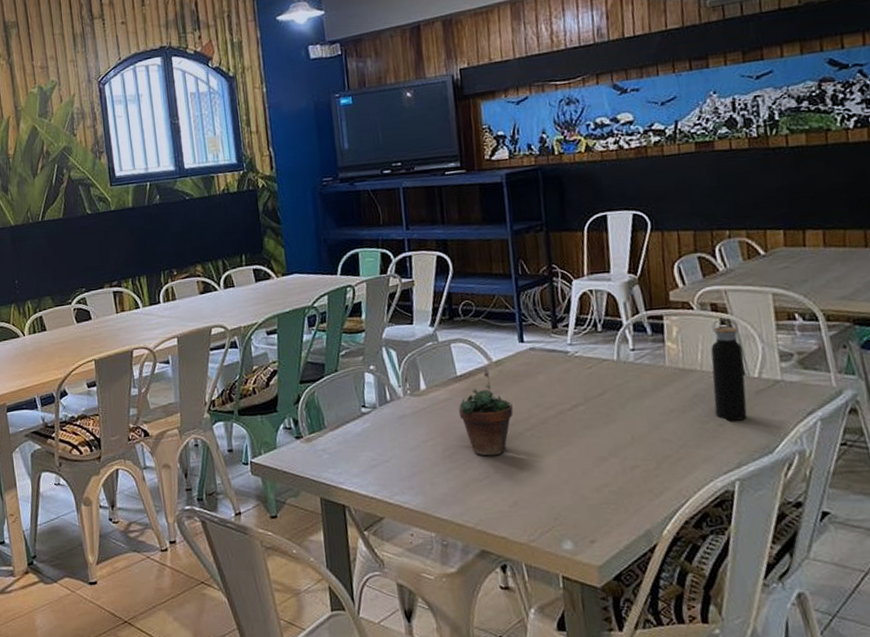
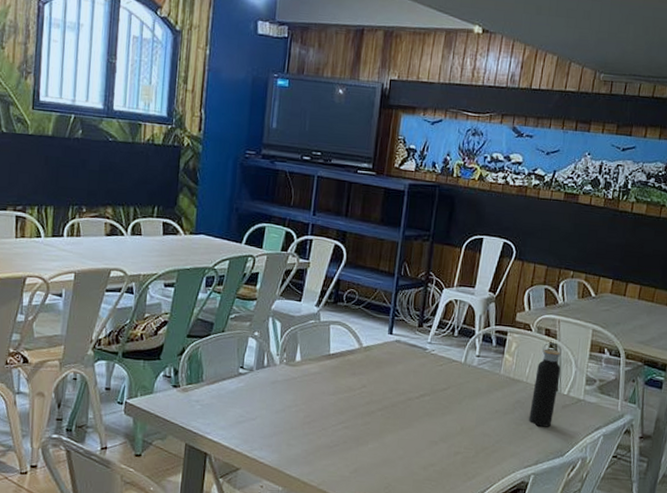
succulent plant: present [458,367,514,456] -> none [324,351,371,428]

